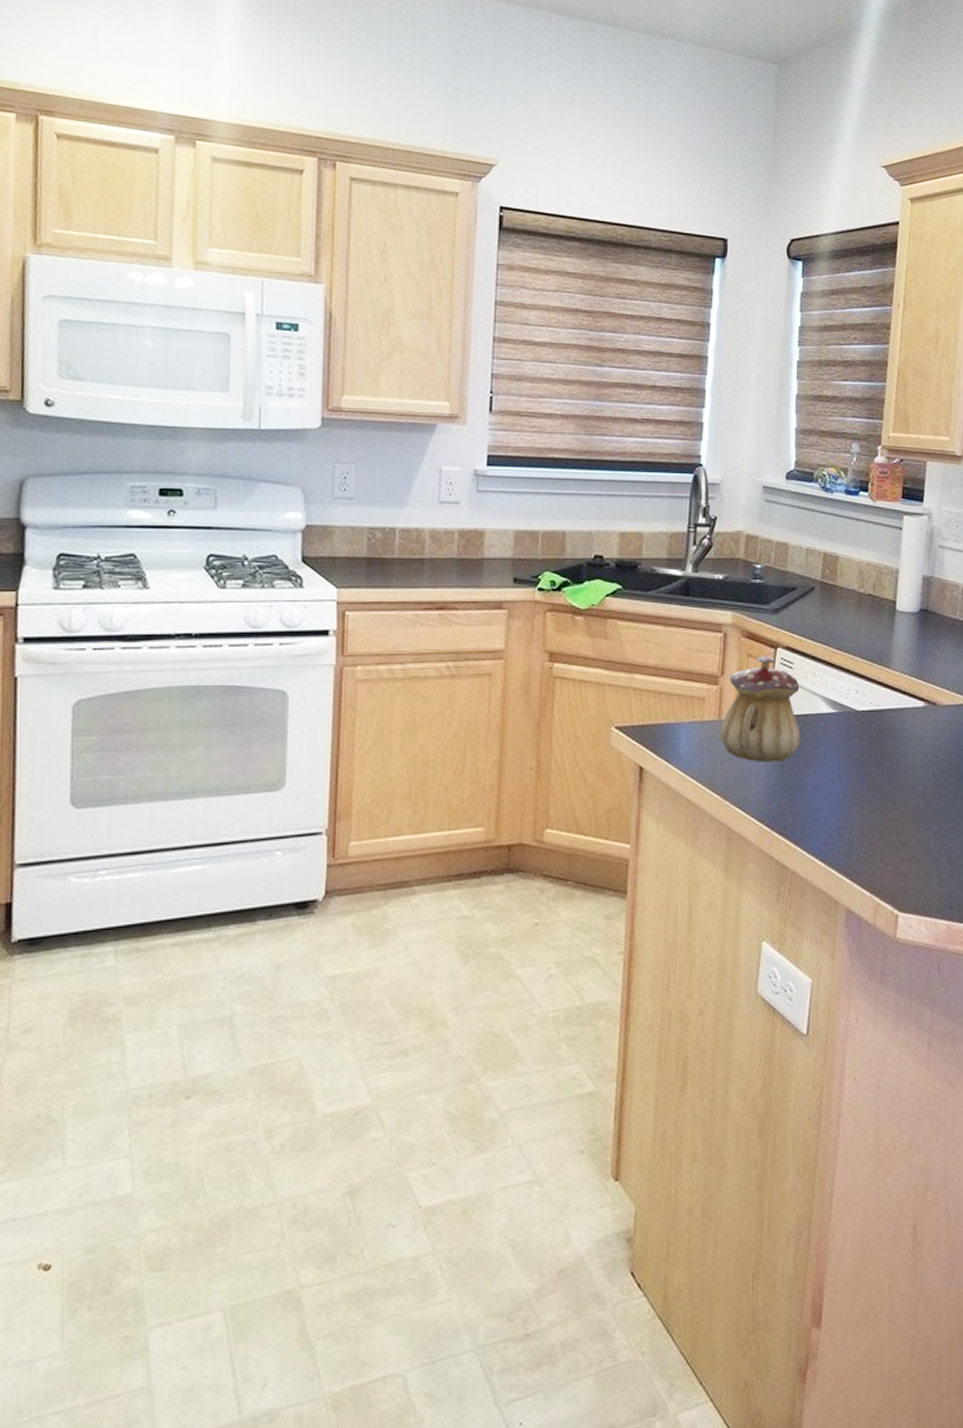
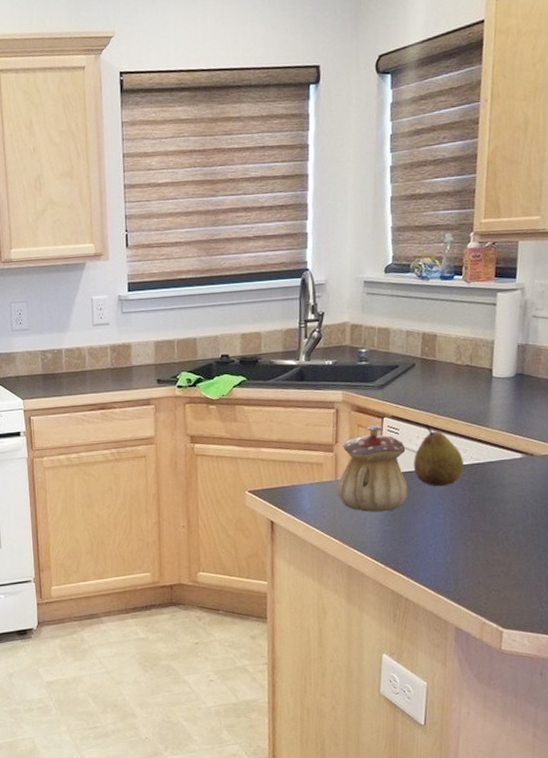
fruit: none [807,659,862,735] -> present [413,424,464,487]

